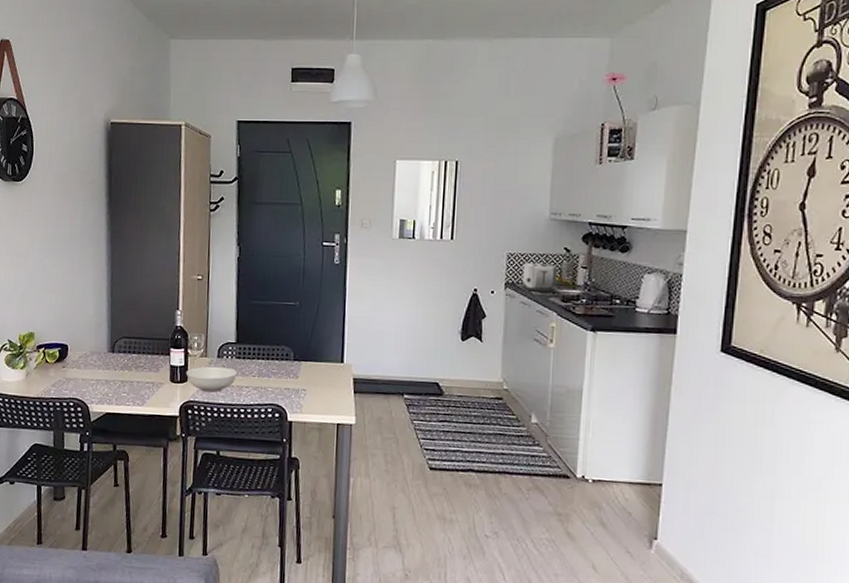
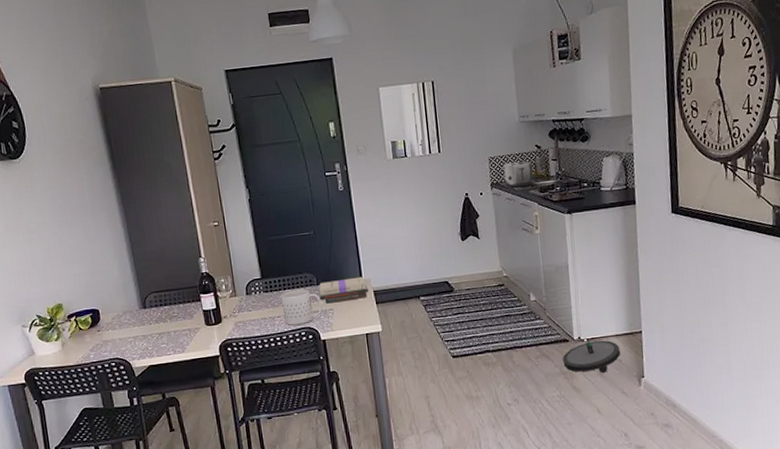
bowl: present [186,366,237,393] -> none [219,302,268,329]
mug: none [252,361,295,400] -> present [281,289,322,325]
books: none [292,358,348,384] -> present [317,276,368,304]
robot vacuum: none [559,482,632,524] -> present [563,340,621,373]

